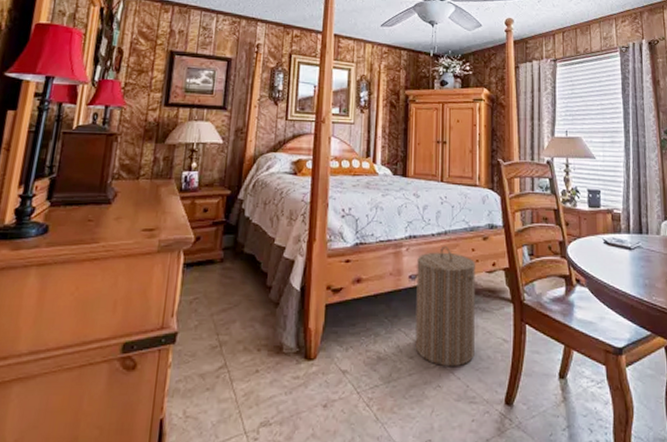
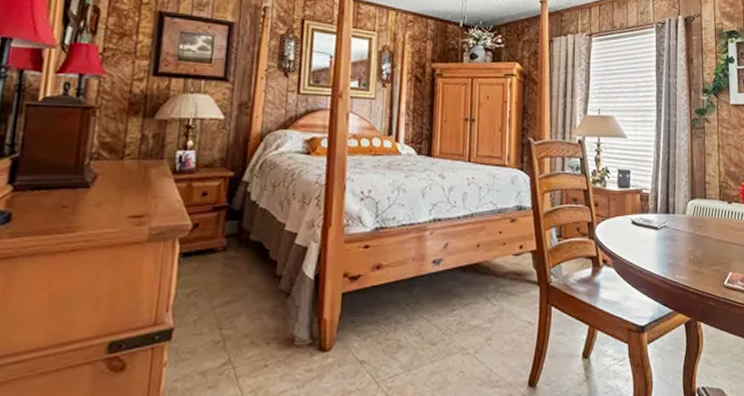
laundry hamper: present [415,246,476,367] -> none [437,229,503,352]

